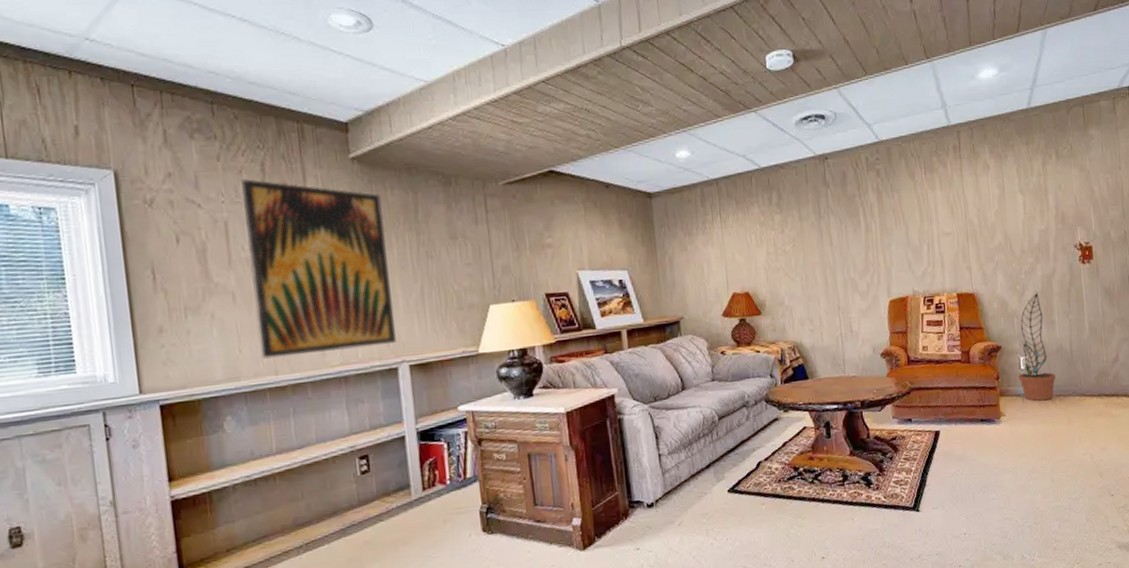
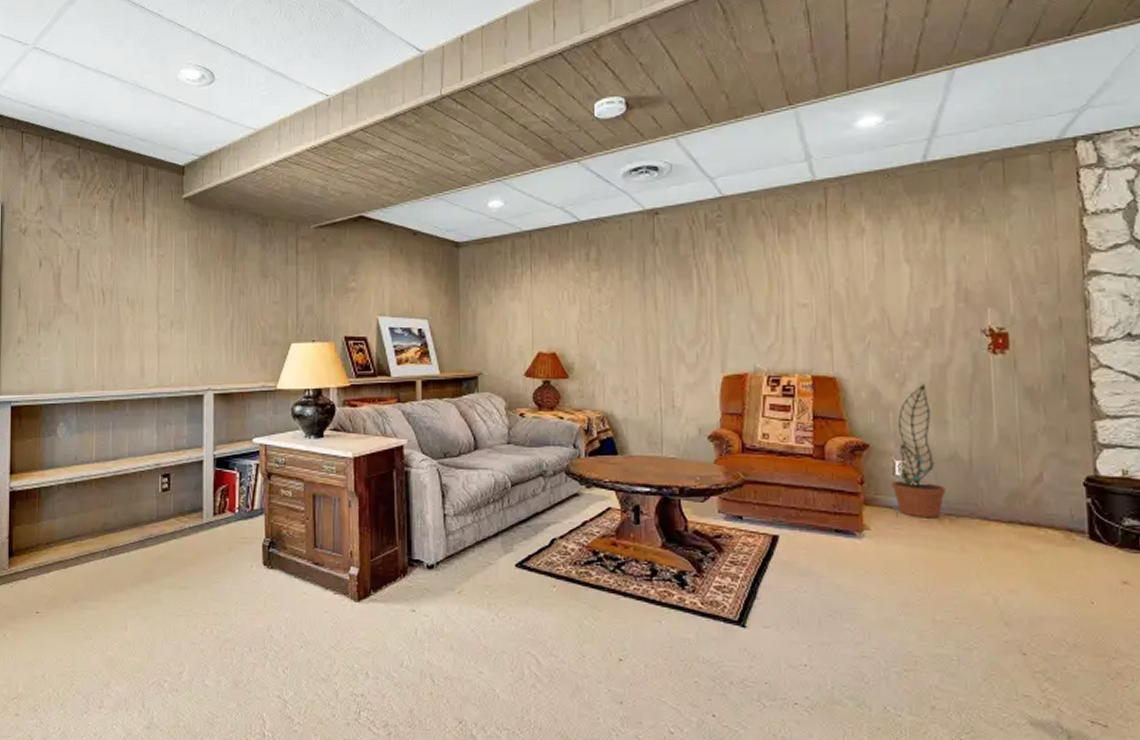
wall art: present [241,179,397,359] -> none [92,214,206,374]

